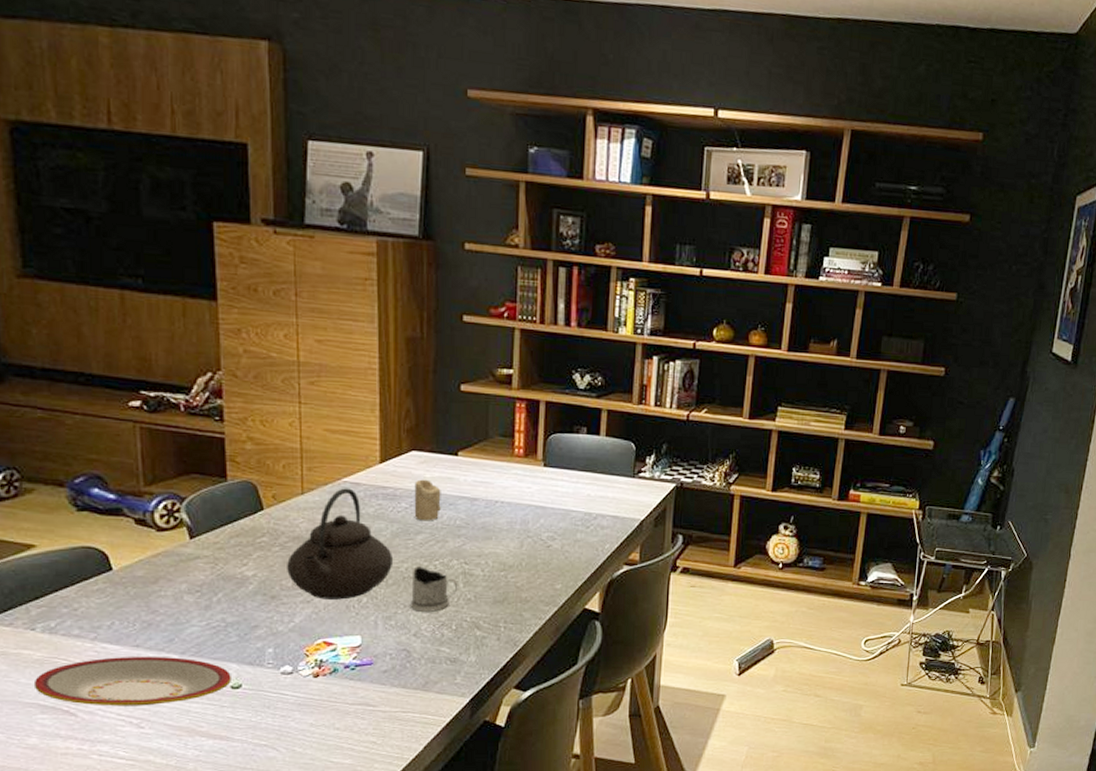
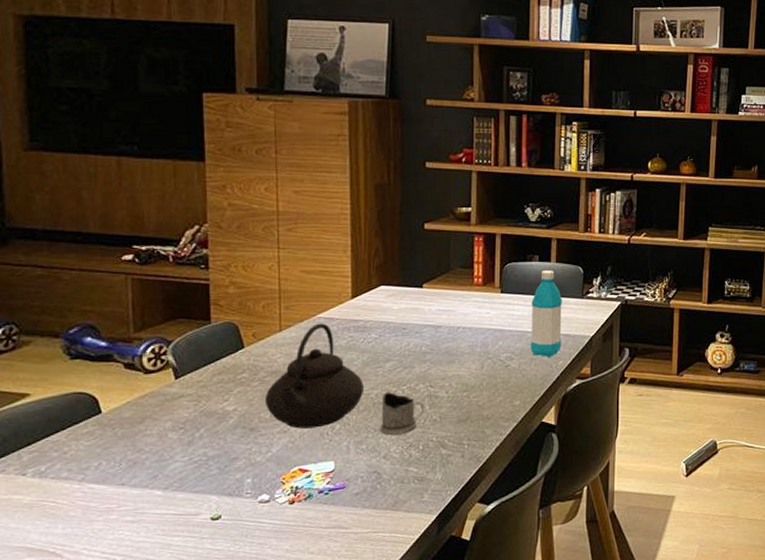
plate: present [33,656,231,706] -> none [22,493,211,545]
candle: present [414,479,441,521] -> none [383,311,408,350]
water bottle: none [574,444,612,539] -> present [530,270,563,357]

